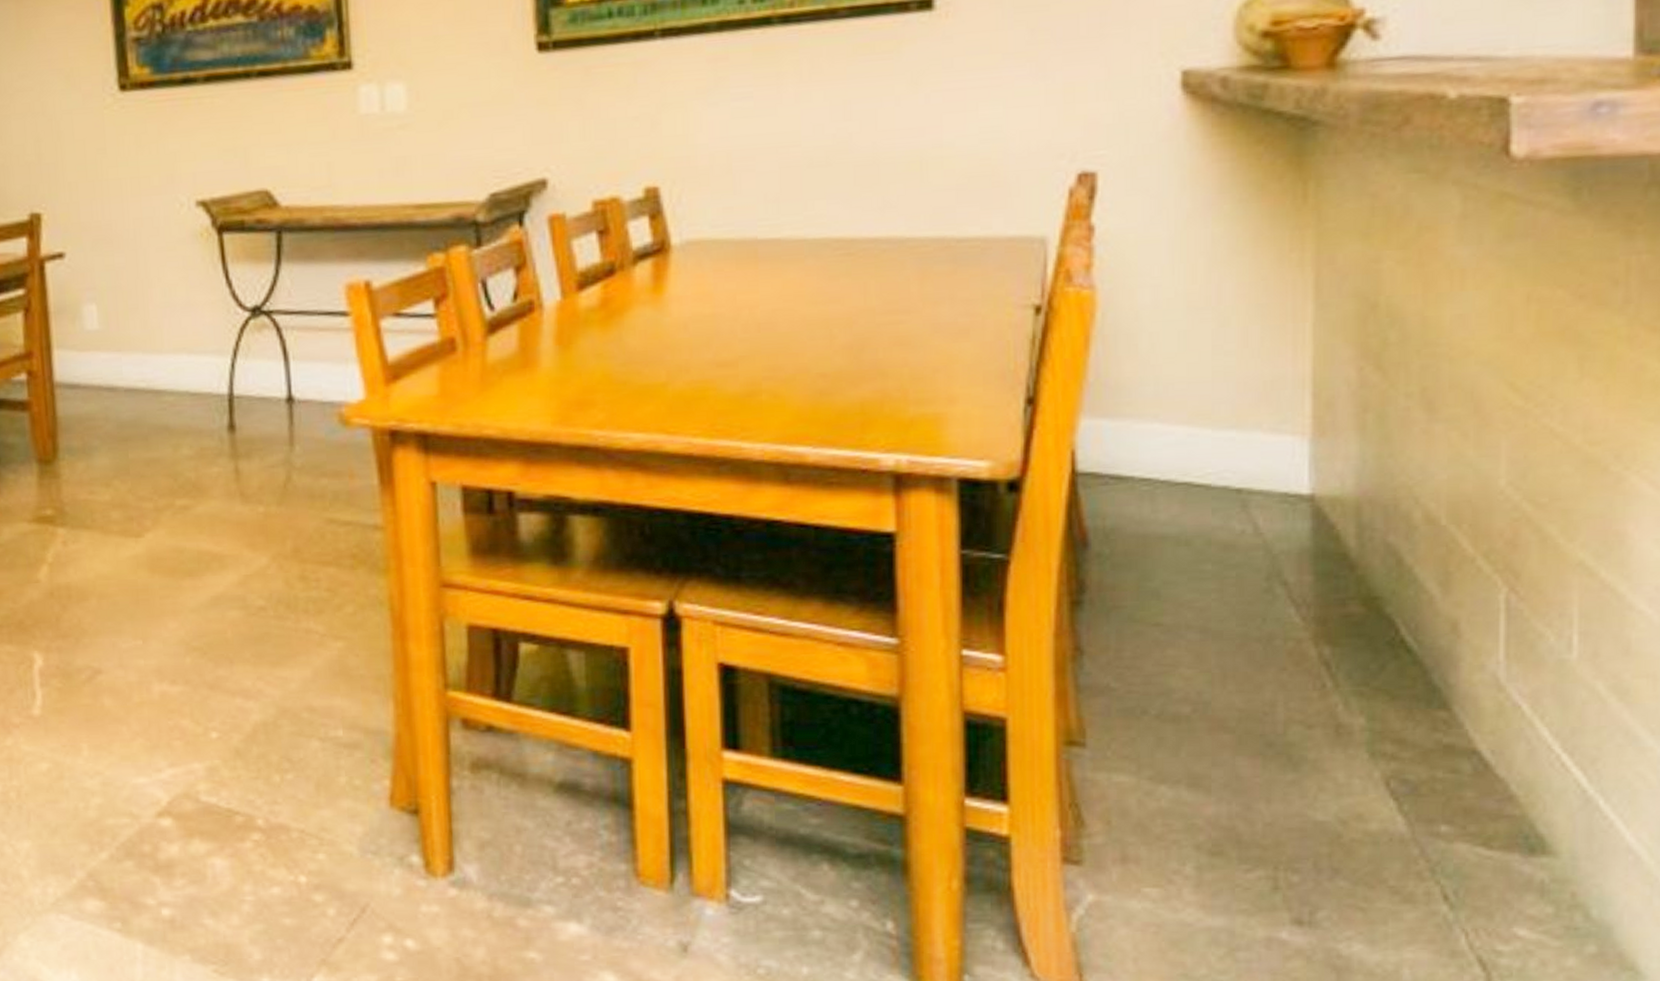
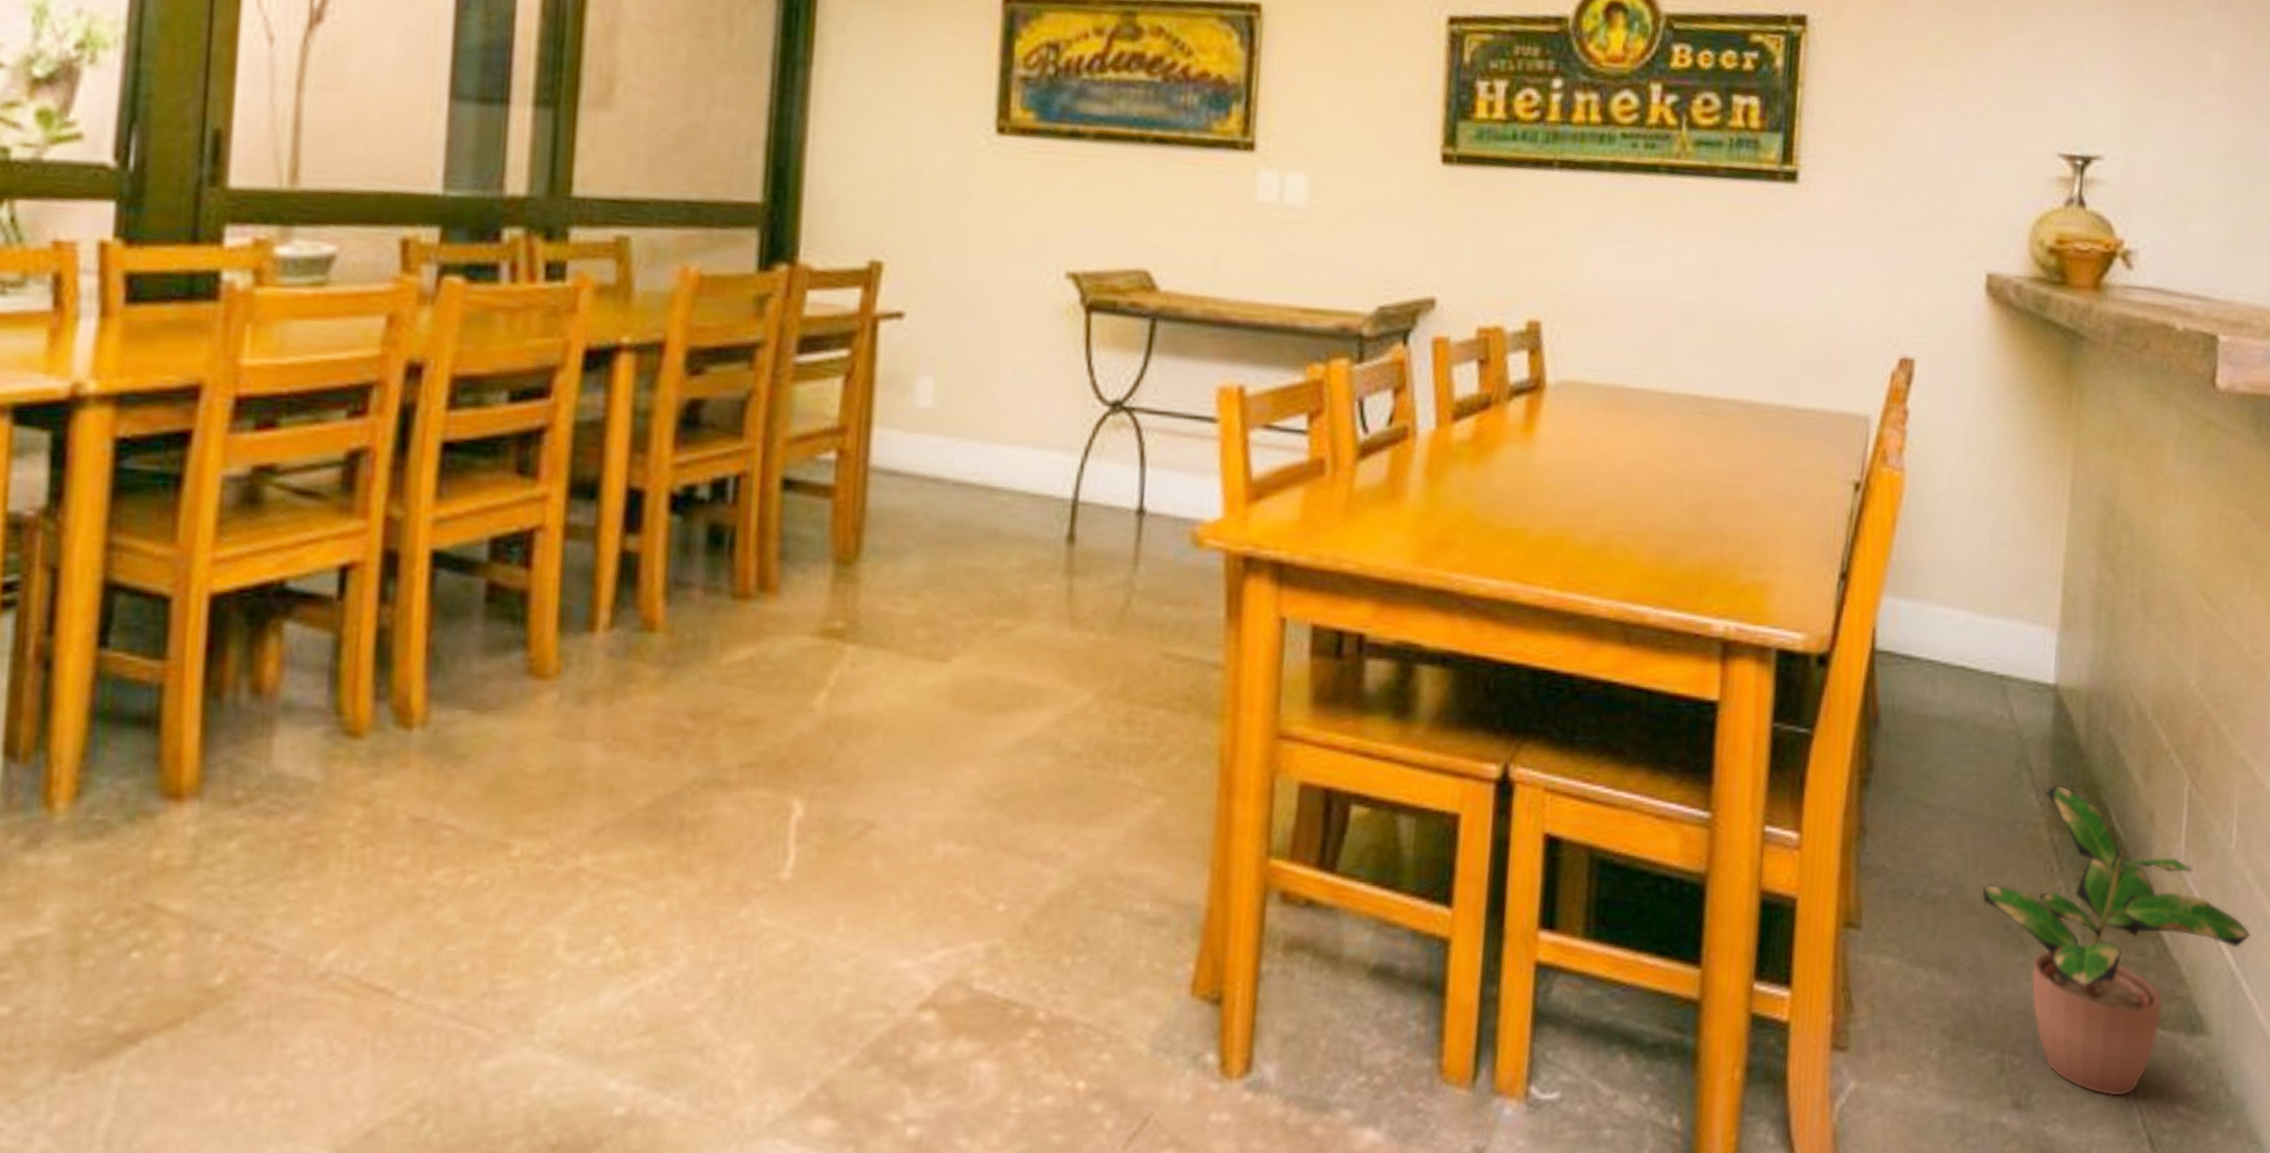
potted plant: none [1234,597,1608,916] -> present [1981,784,2251,1096]

